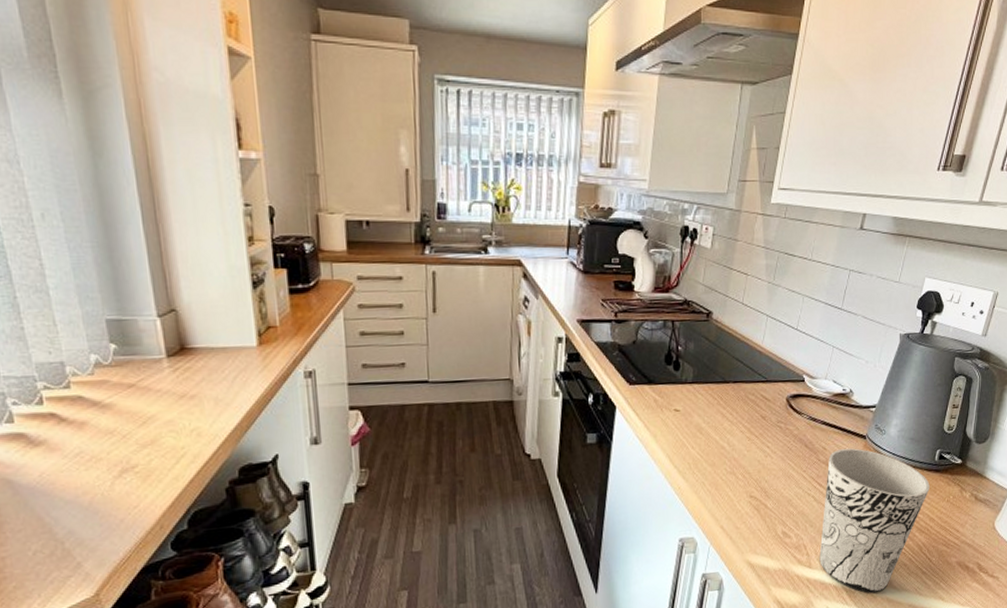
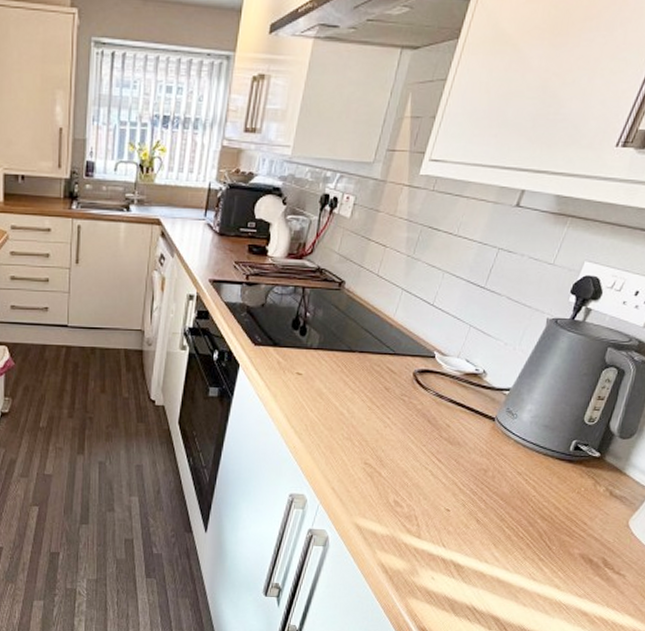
cup: present [819,448,930,593] -> none [429,429,560,571]

